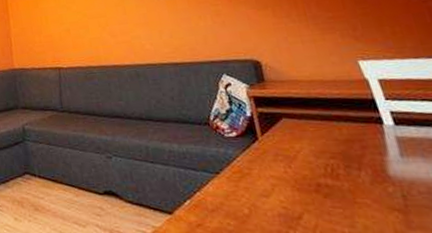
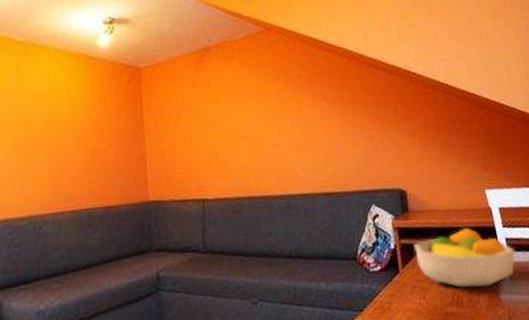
fruit bowl: none [273,99,406,161] -> present [414,228,515,289]

